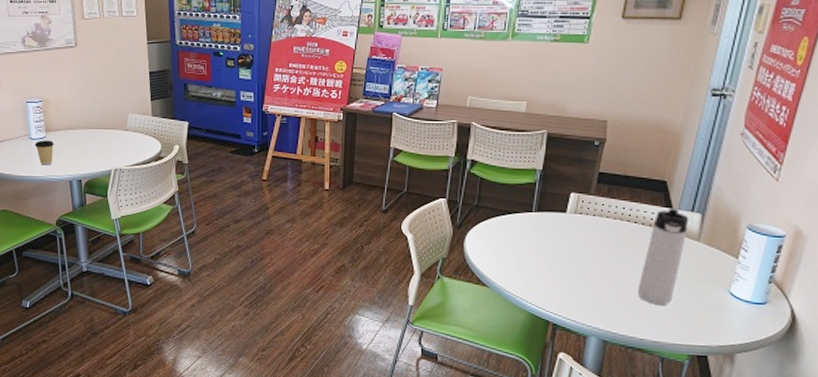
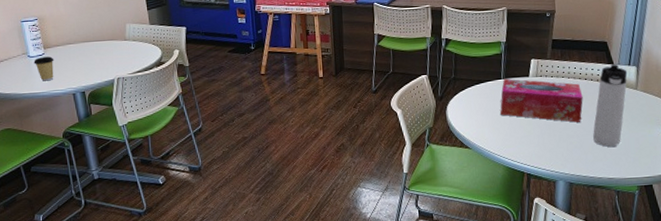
tissue box: none [528,211,630,272] -> present [500,78,583,123]

